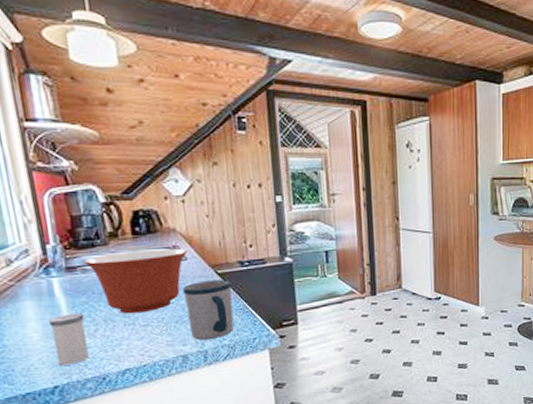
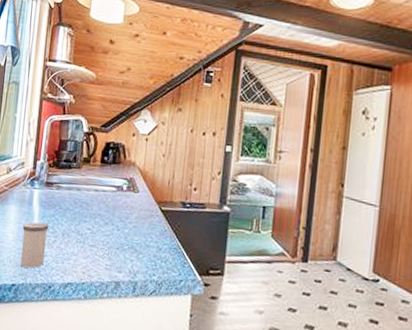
mixing bowl: present [83,248,188,314] -> none [59,176,141,234]
mug: present [182,280,234,341] -> none [127,214,171,273]

